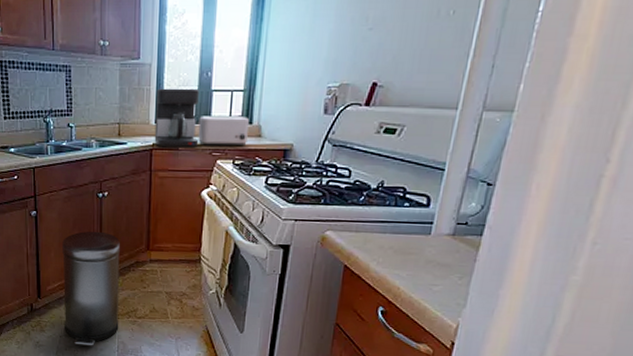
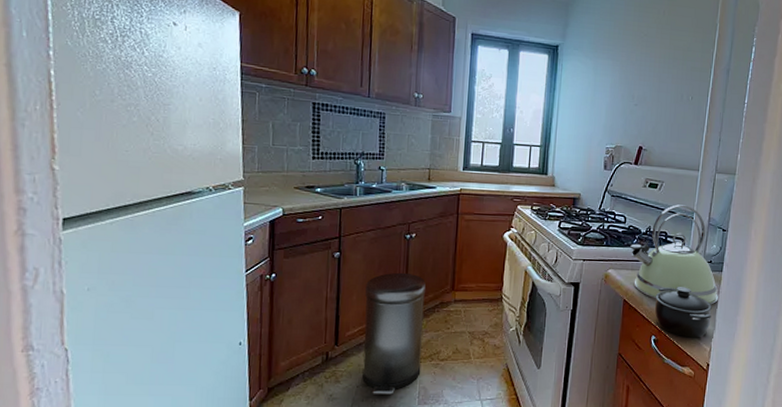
coffee maker: present [154,88,199,147] -> none [462,139,503,193]
toaster: present [198,116,249,147] -> none [501,166,545,194]
kettle: none [355,153,474,275] -> present [630,204,718,305]
saucepan: none [383,252,464,313] -> present [654,287,712,338]

